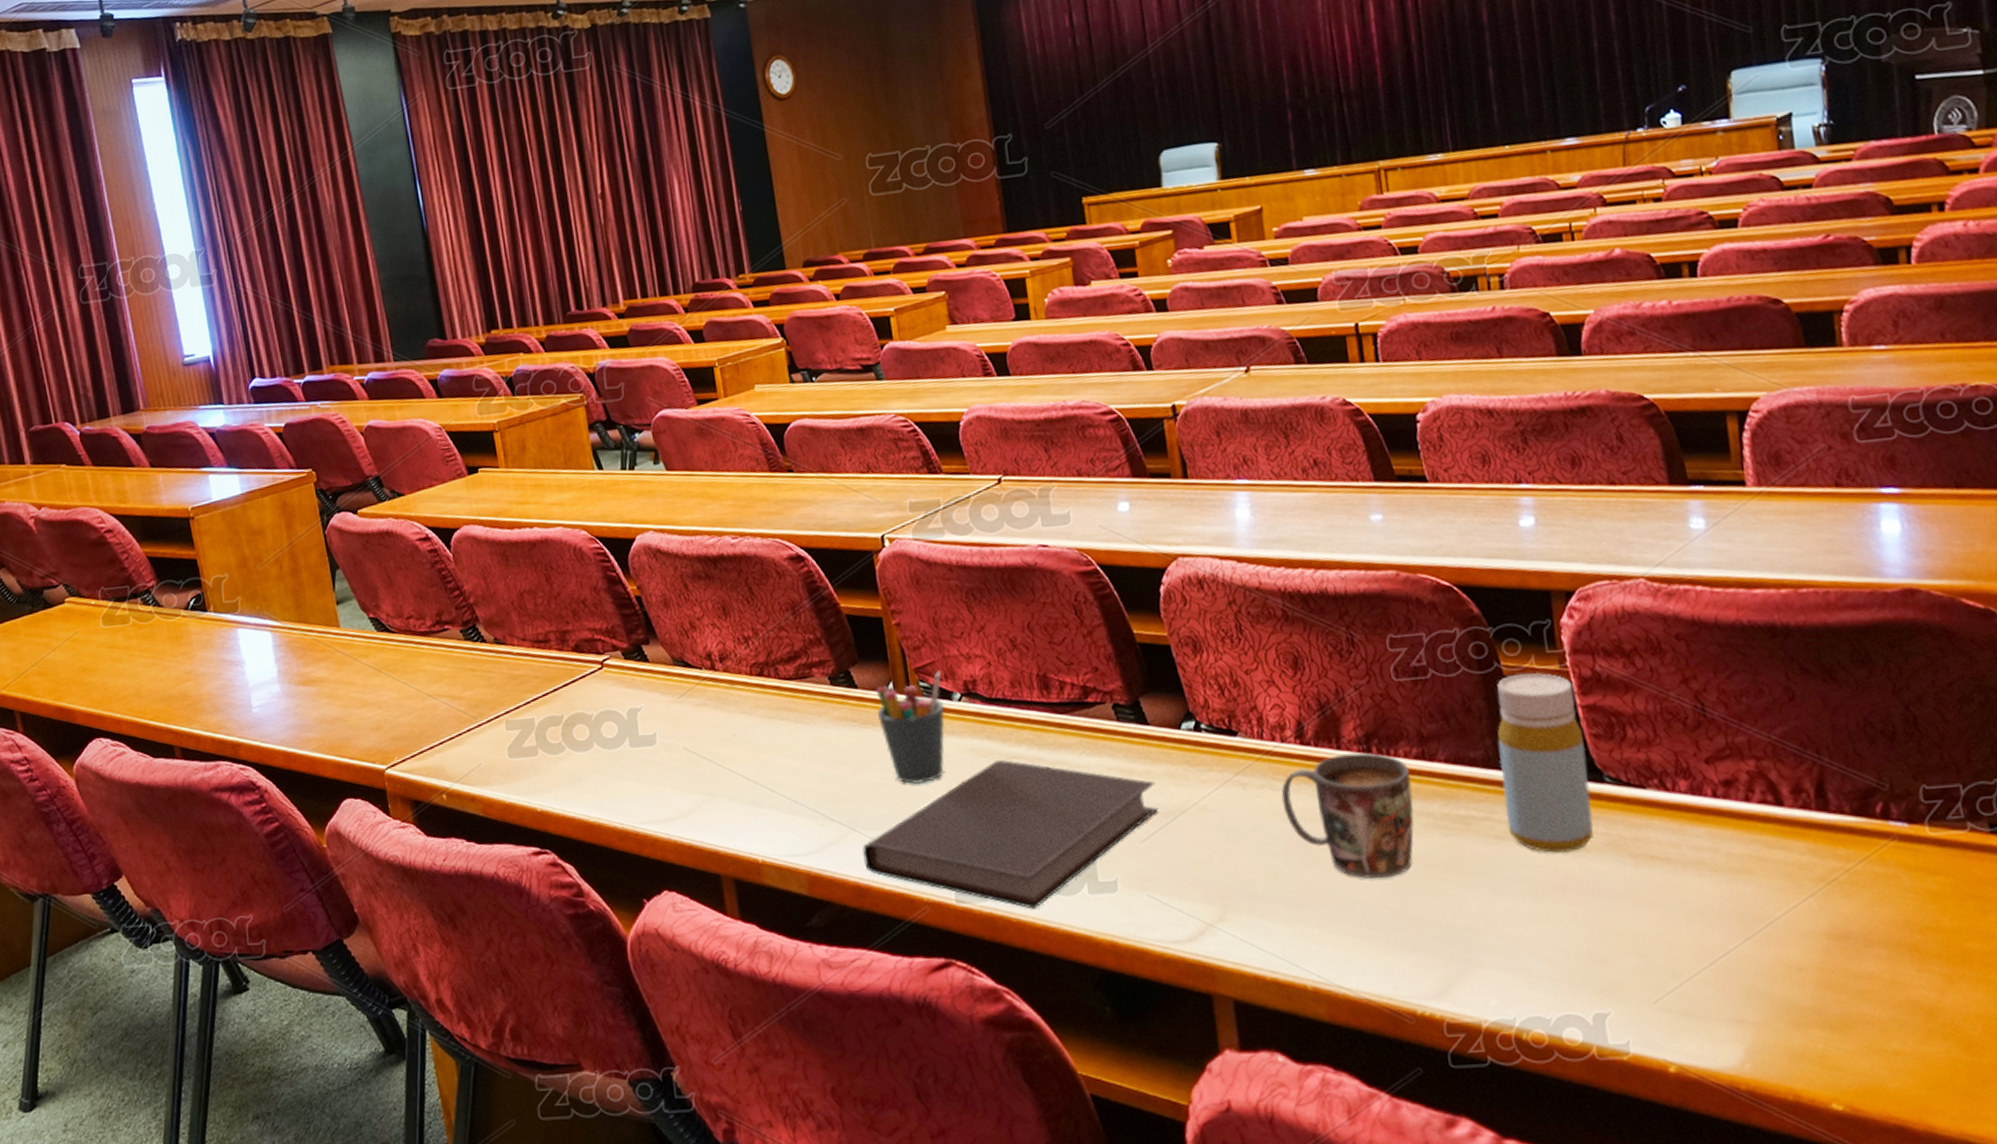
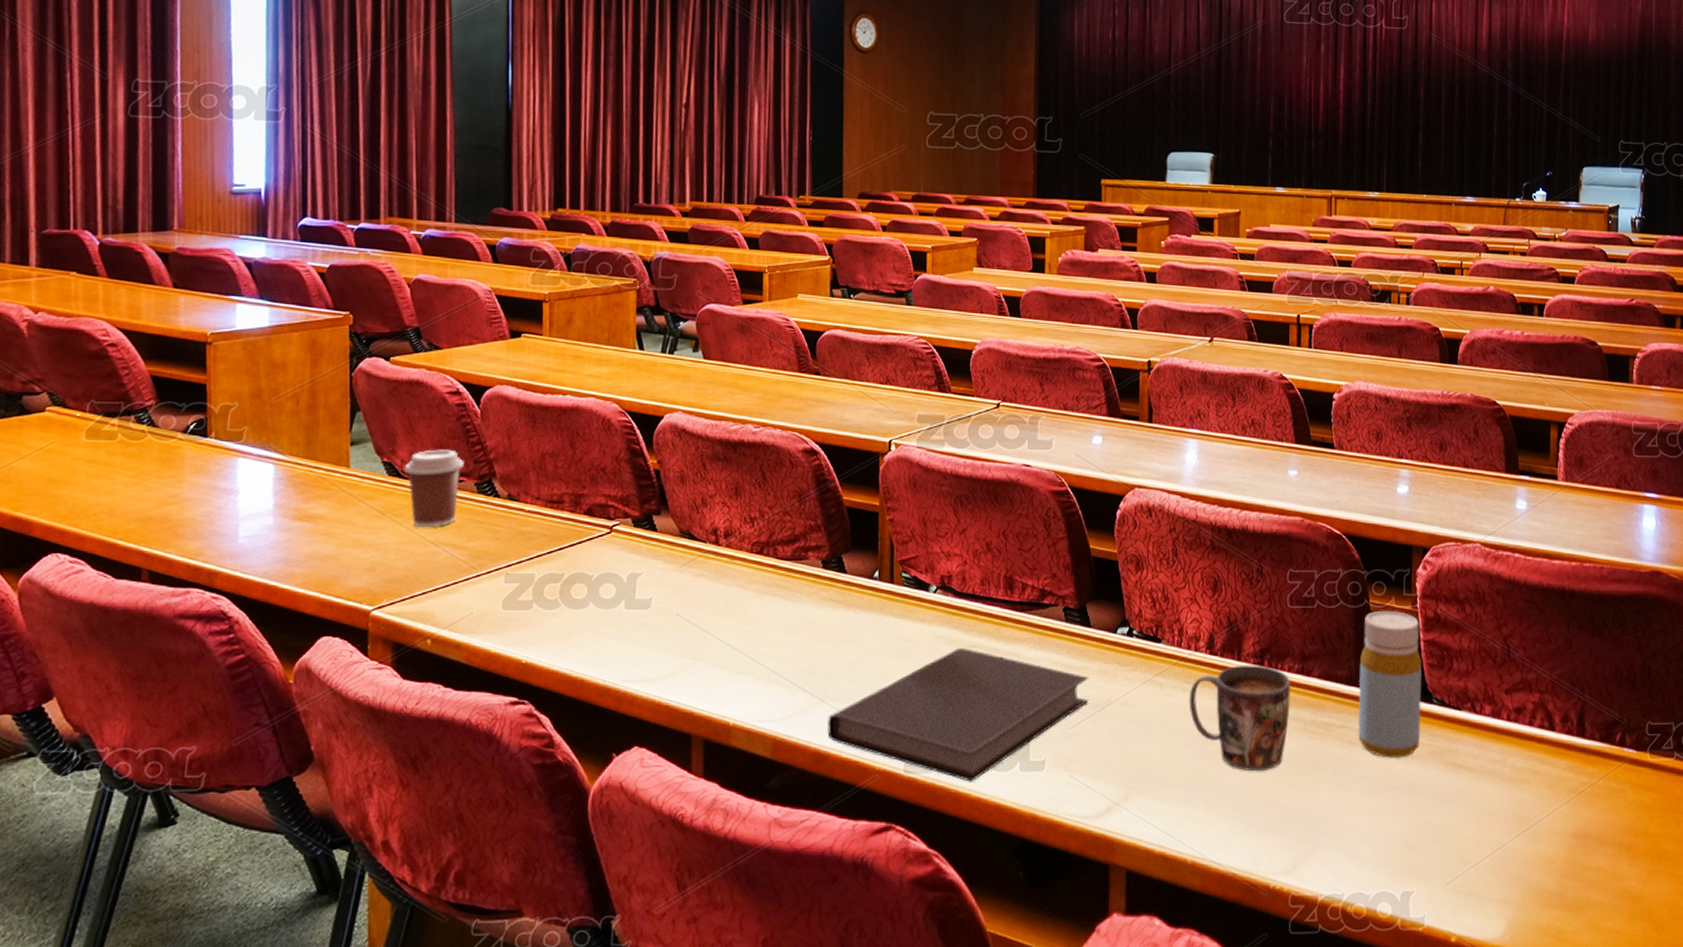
coffee cup: none [390,598,449,681] -> present [404,449,464,528]
pen holder: present [875,671,945,785] -> none [861,564,922,664]

